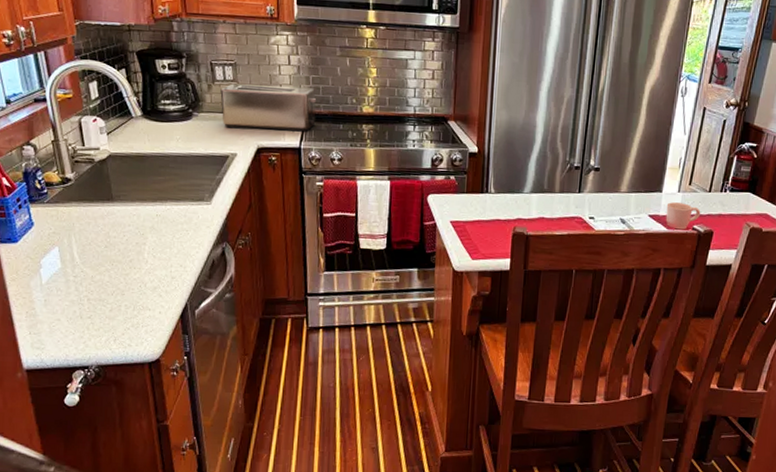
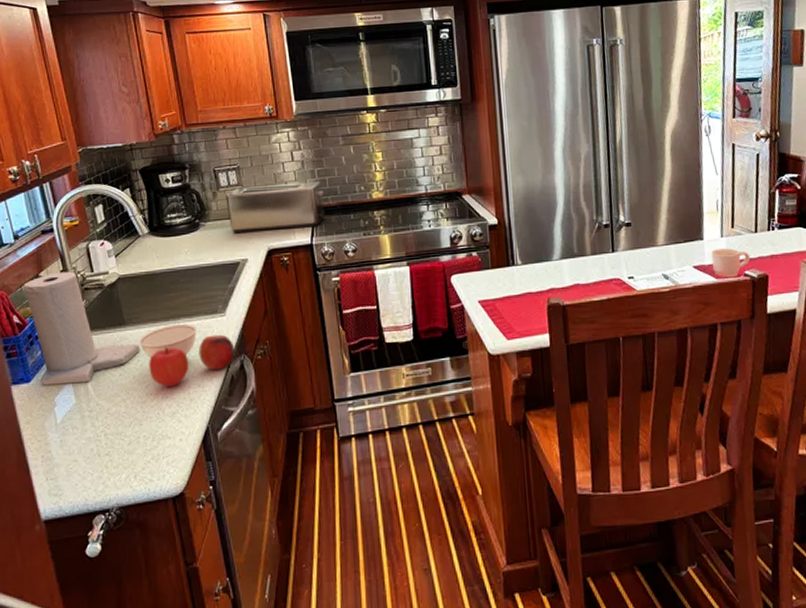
paper towel: none [13,141,127,250] -> present [23,271,141,386]
bowl: none [126,206,183,237] -> present [139,323,197,358]
fruit: none [134,227,173,264] -> present [149,347,189,387]
fruit: none [183,220,218,254] -> present [199,334,235,370]

